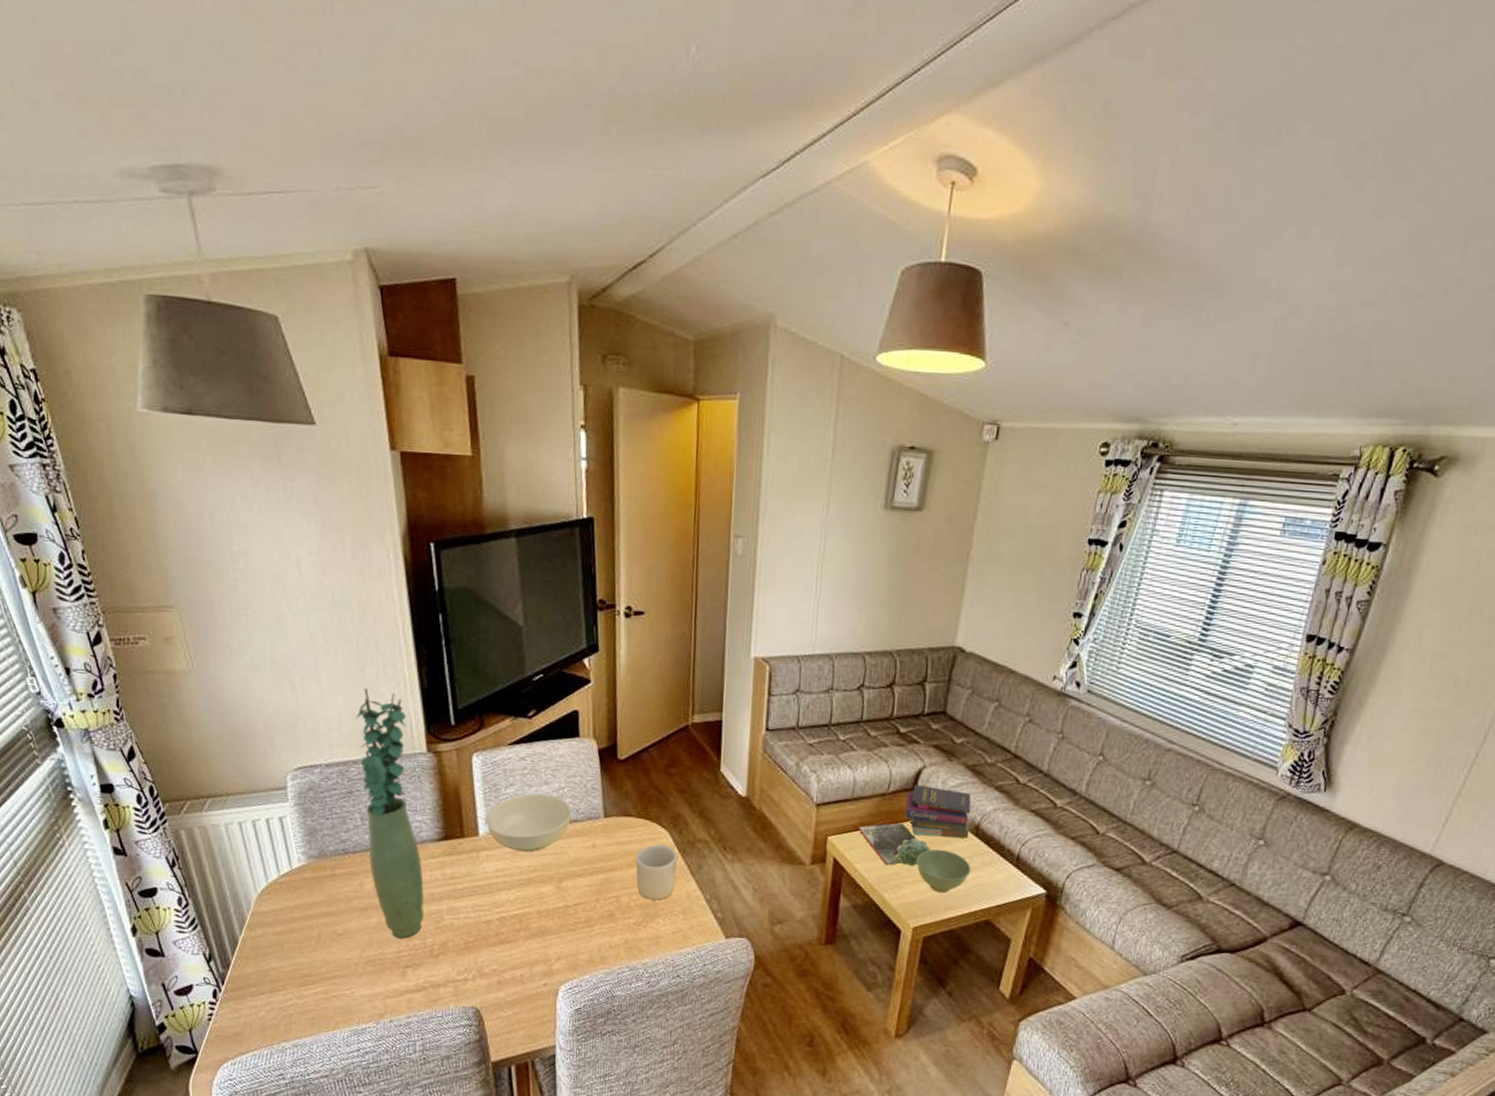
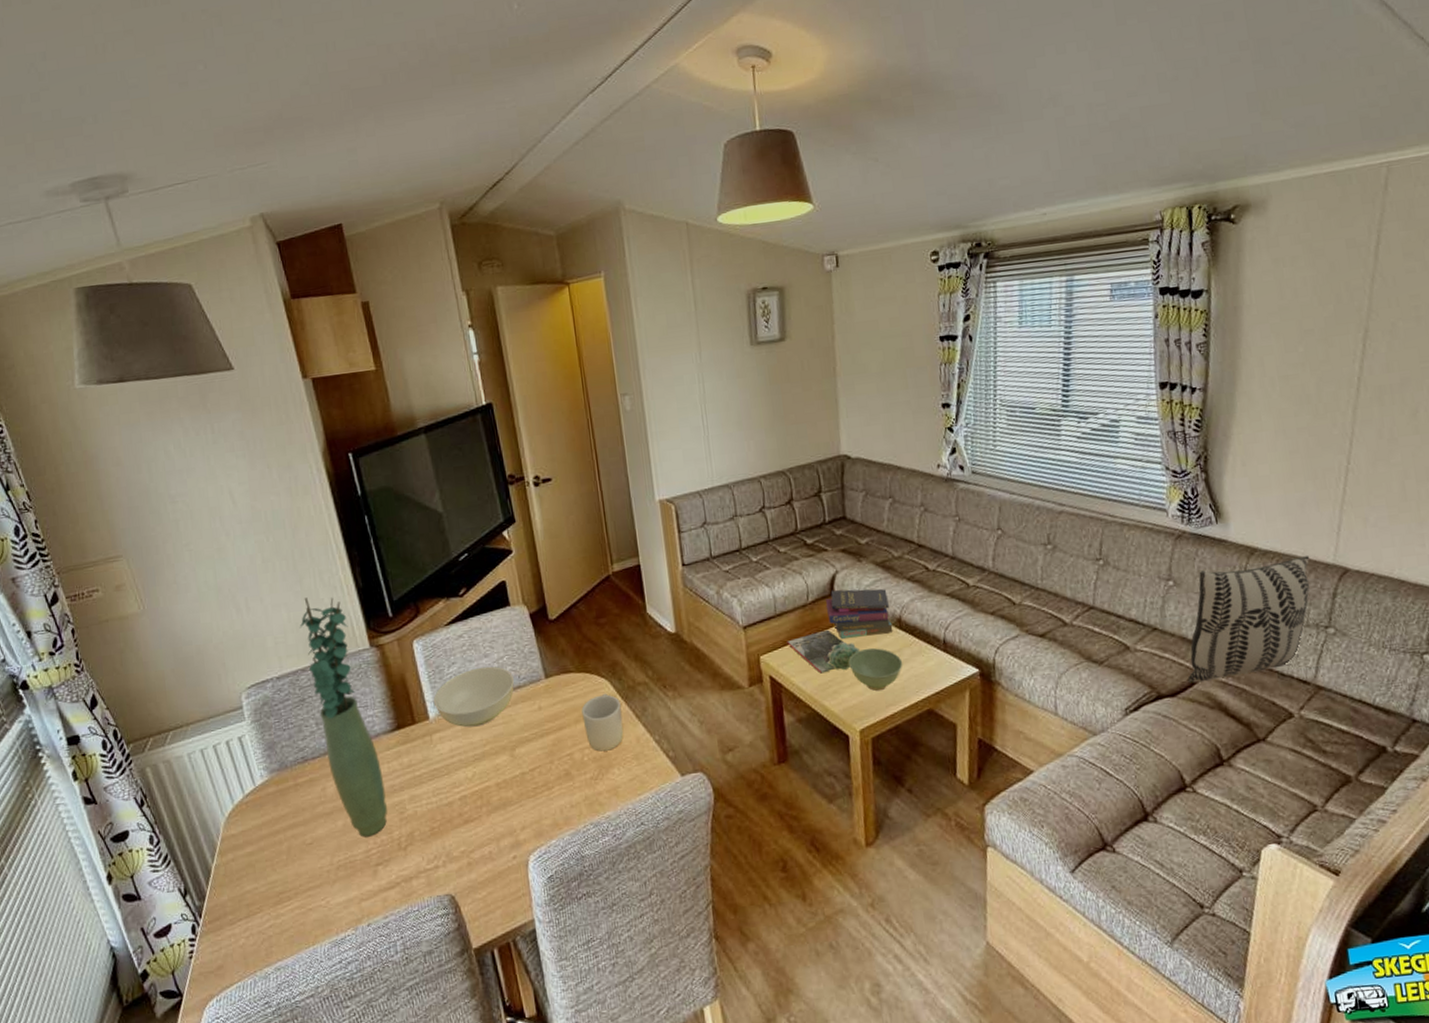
pillow: none [1251,836,1409,945] -> present [1188,556,1310,683]

